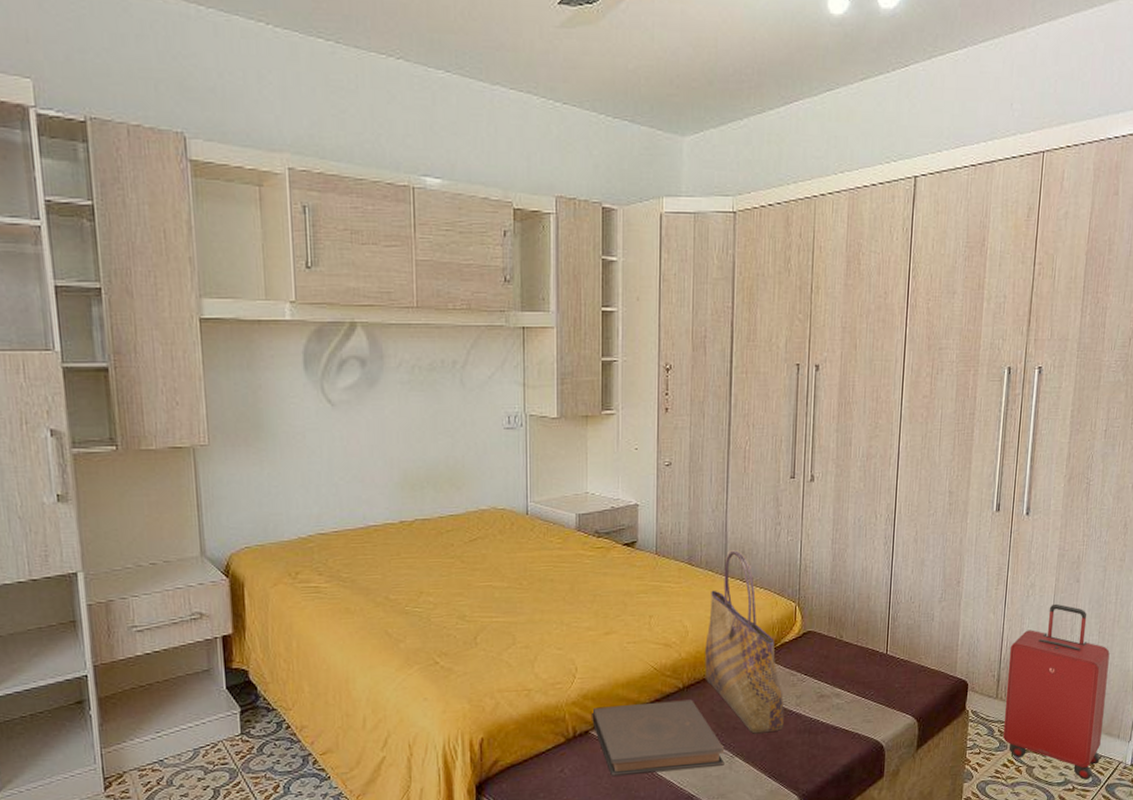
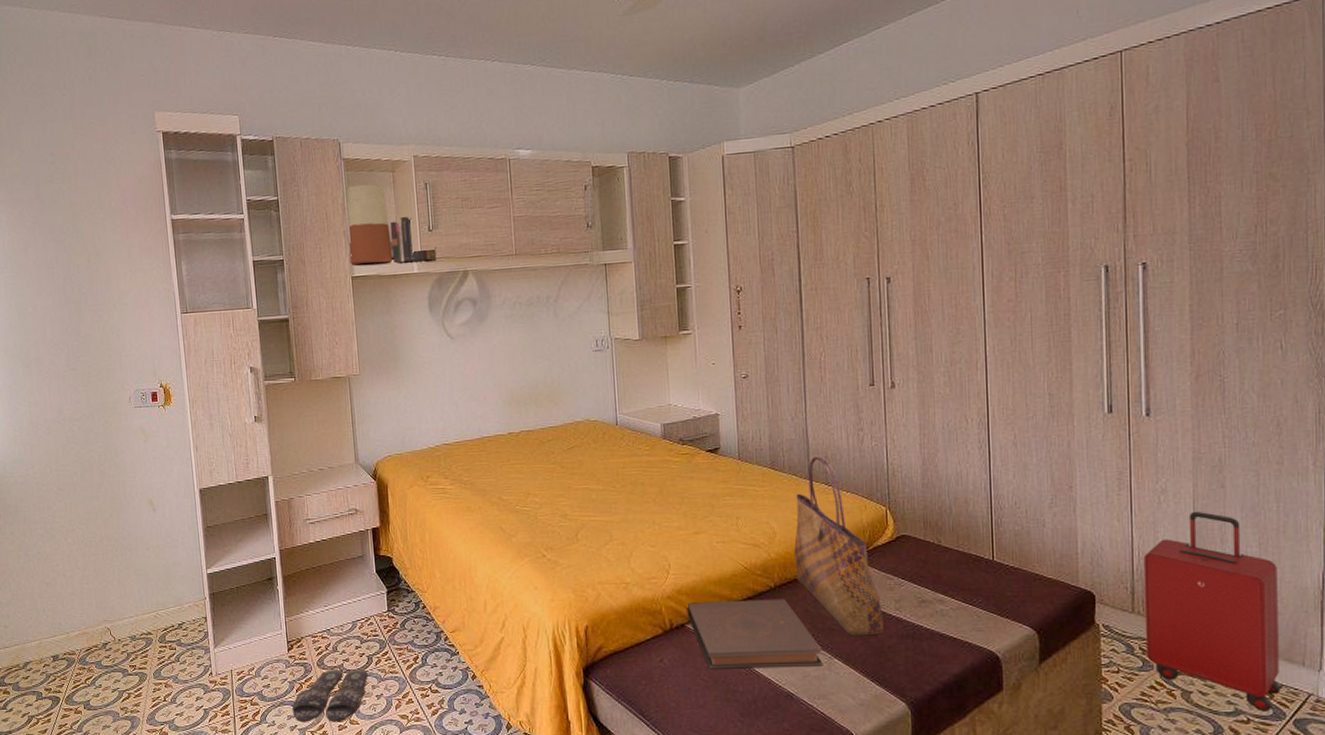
vase: none [193,198,257,306] -> present [346,184,392,267]
books: none [255,245,316,308] -> present [391,216,437,265]

